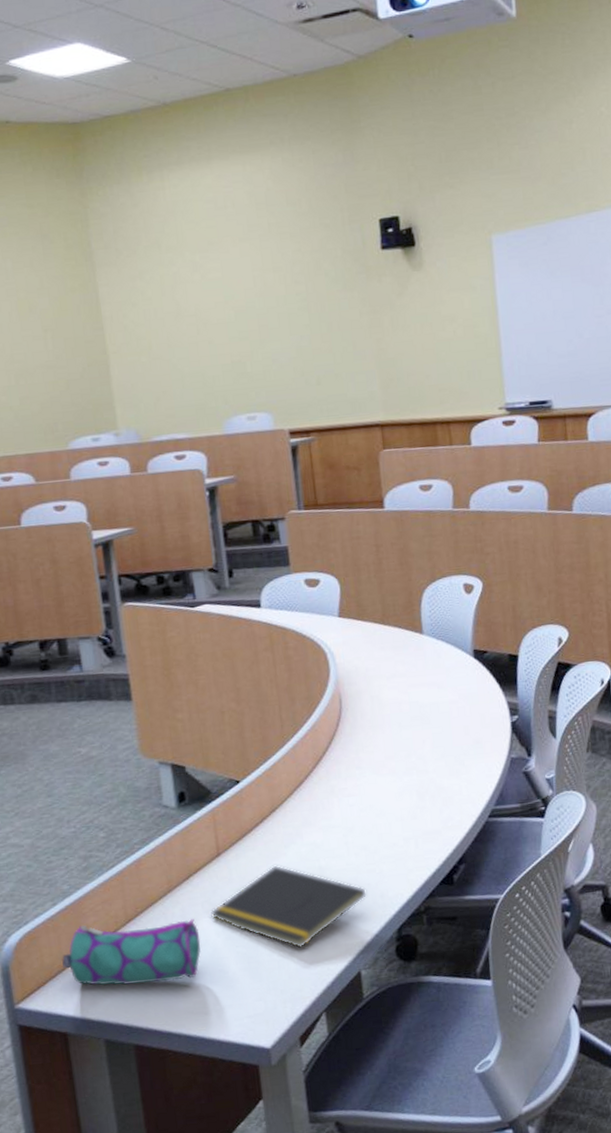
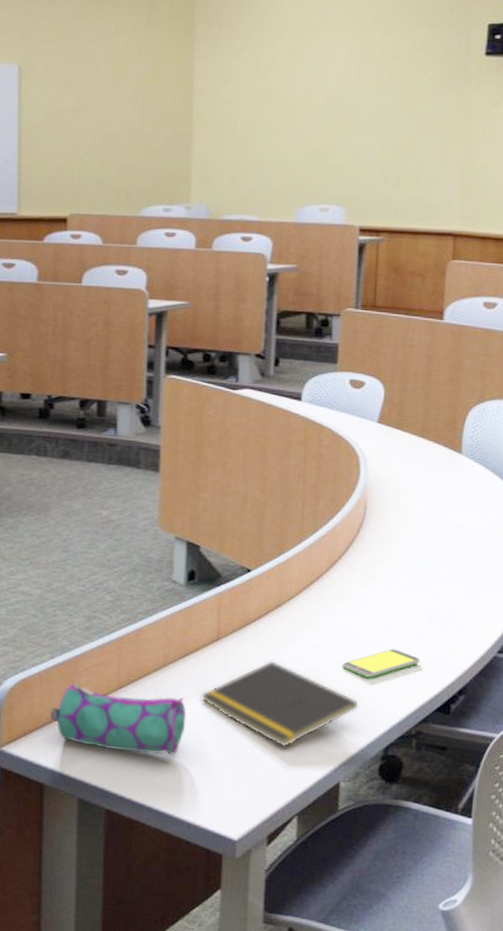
smartphone: none [344,832,418,865] -> present [342,648,421,678]

